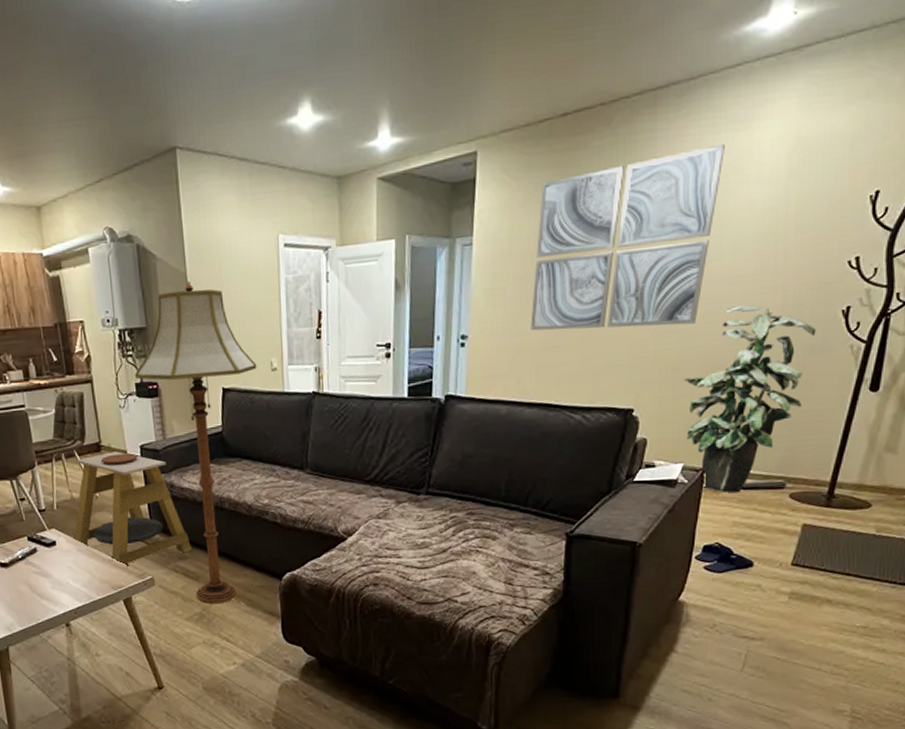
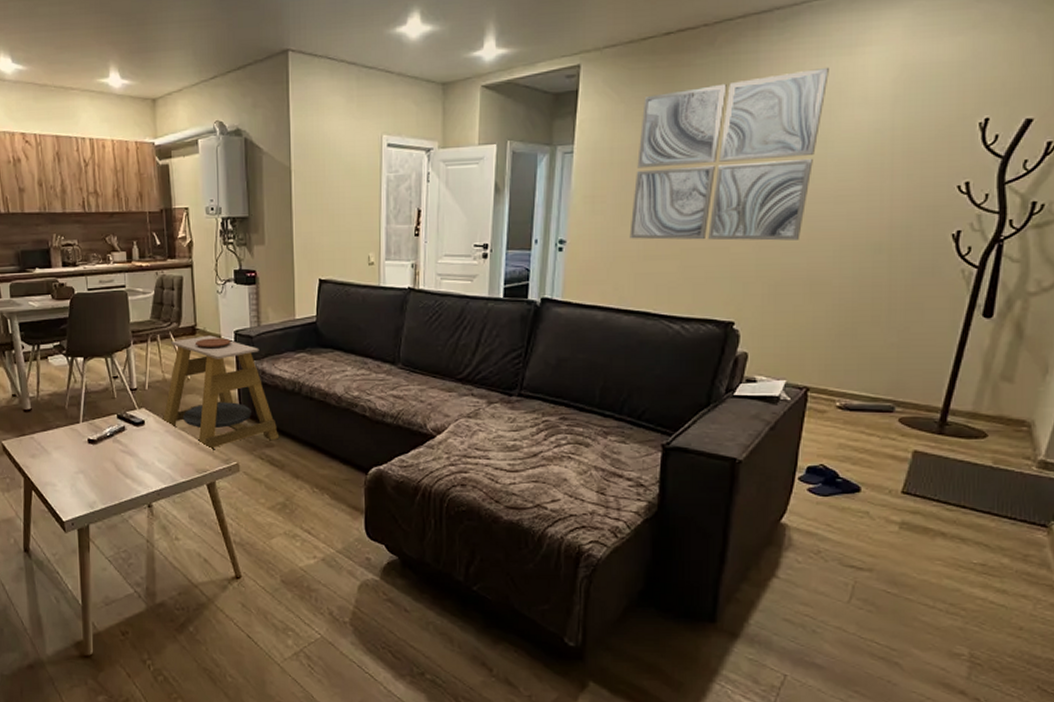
floor lamp: present [134,281,257,604] -> none [233,175,354,495]
indoor plant: present [684,305,816,493] -> none [787,224,925,414]

